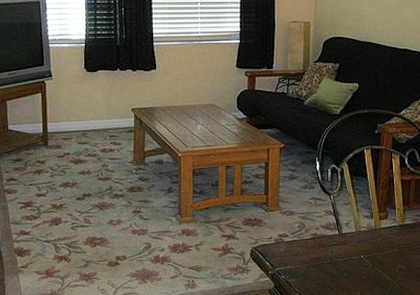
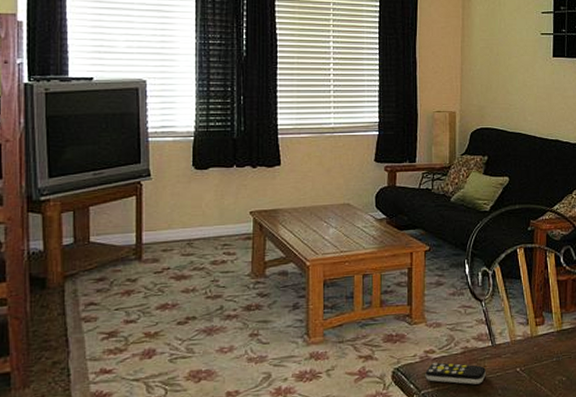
remote control: none [279,245,333,266] -> present [425,362,486,385]

